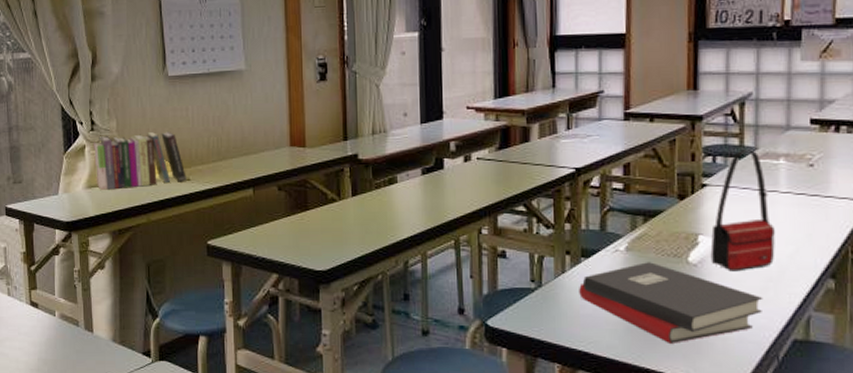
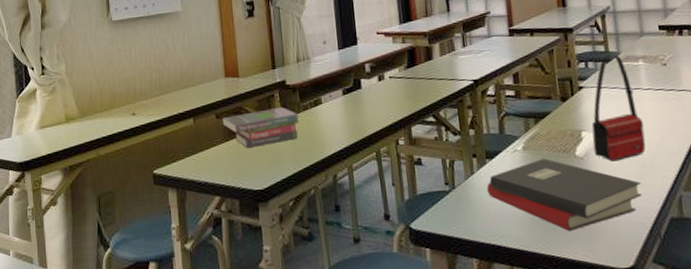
books: present [93,131,187,191] -> none [43,71,132,131]
books: none [284,183,370,225] -> present [222,106,299,148]

